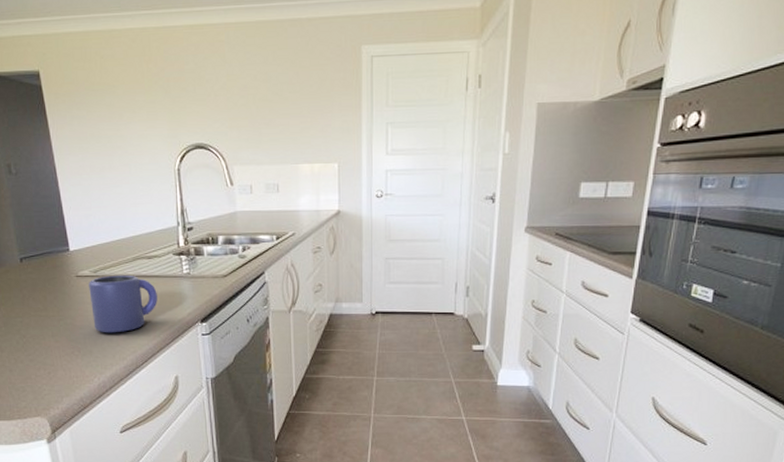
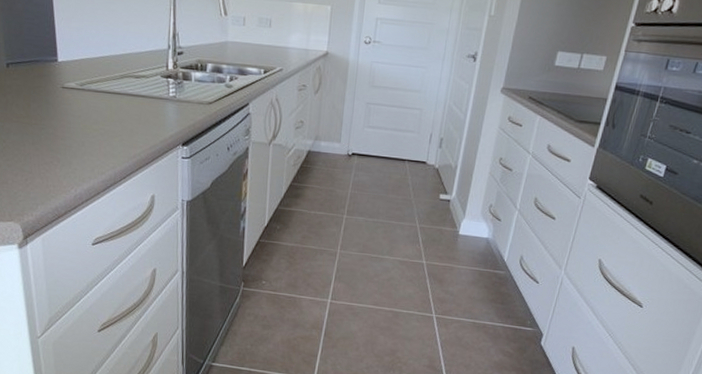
mug: present [89,275,158,333] -> none [74,90,142,148]

